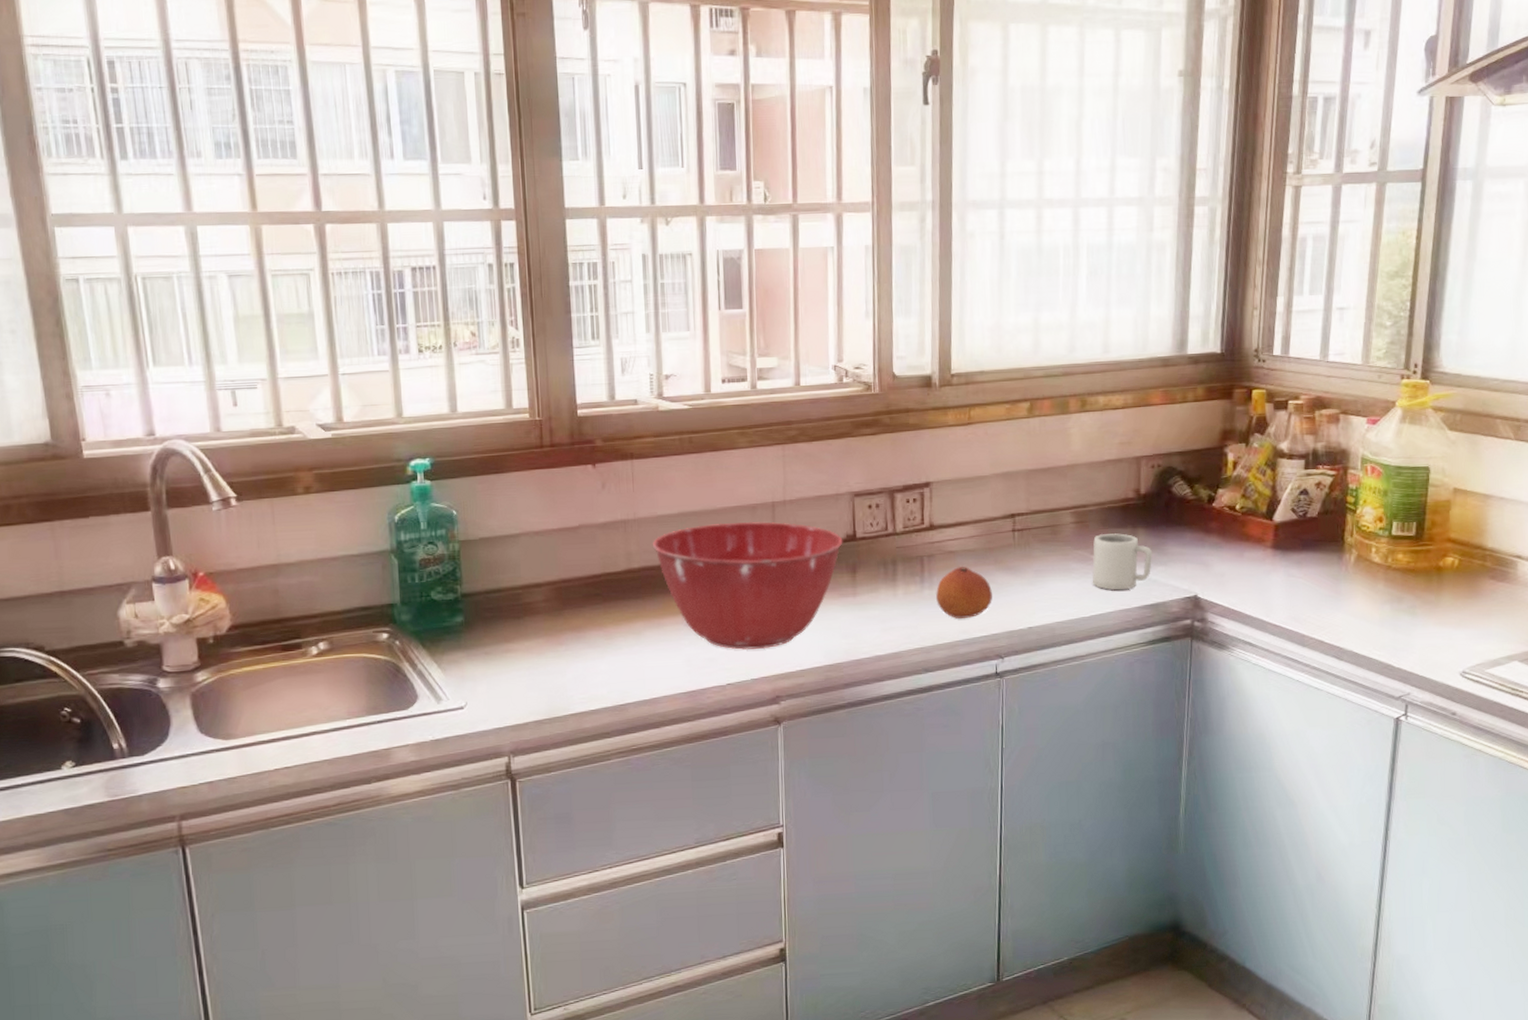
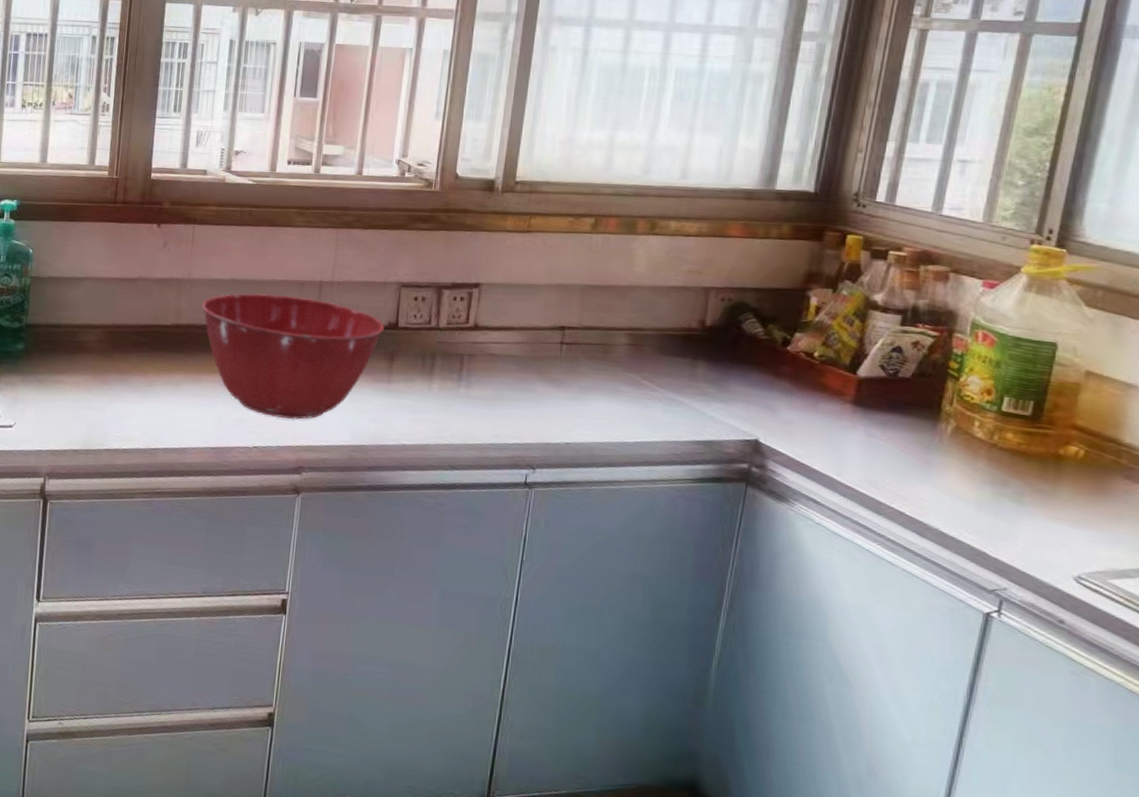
fruit: present [936,566,992,619] -> none [471,370,531,423]
cup: present [1092,533,1153,591] -> none [640,360,713,422]

